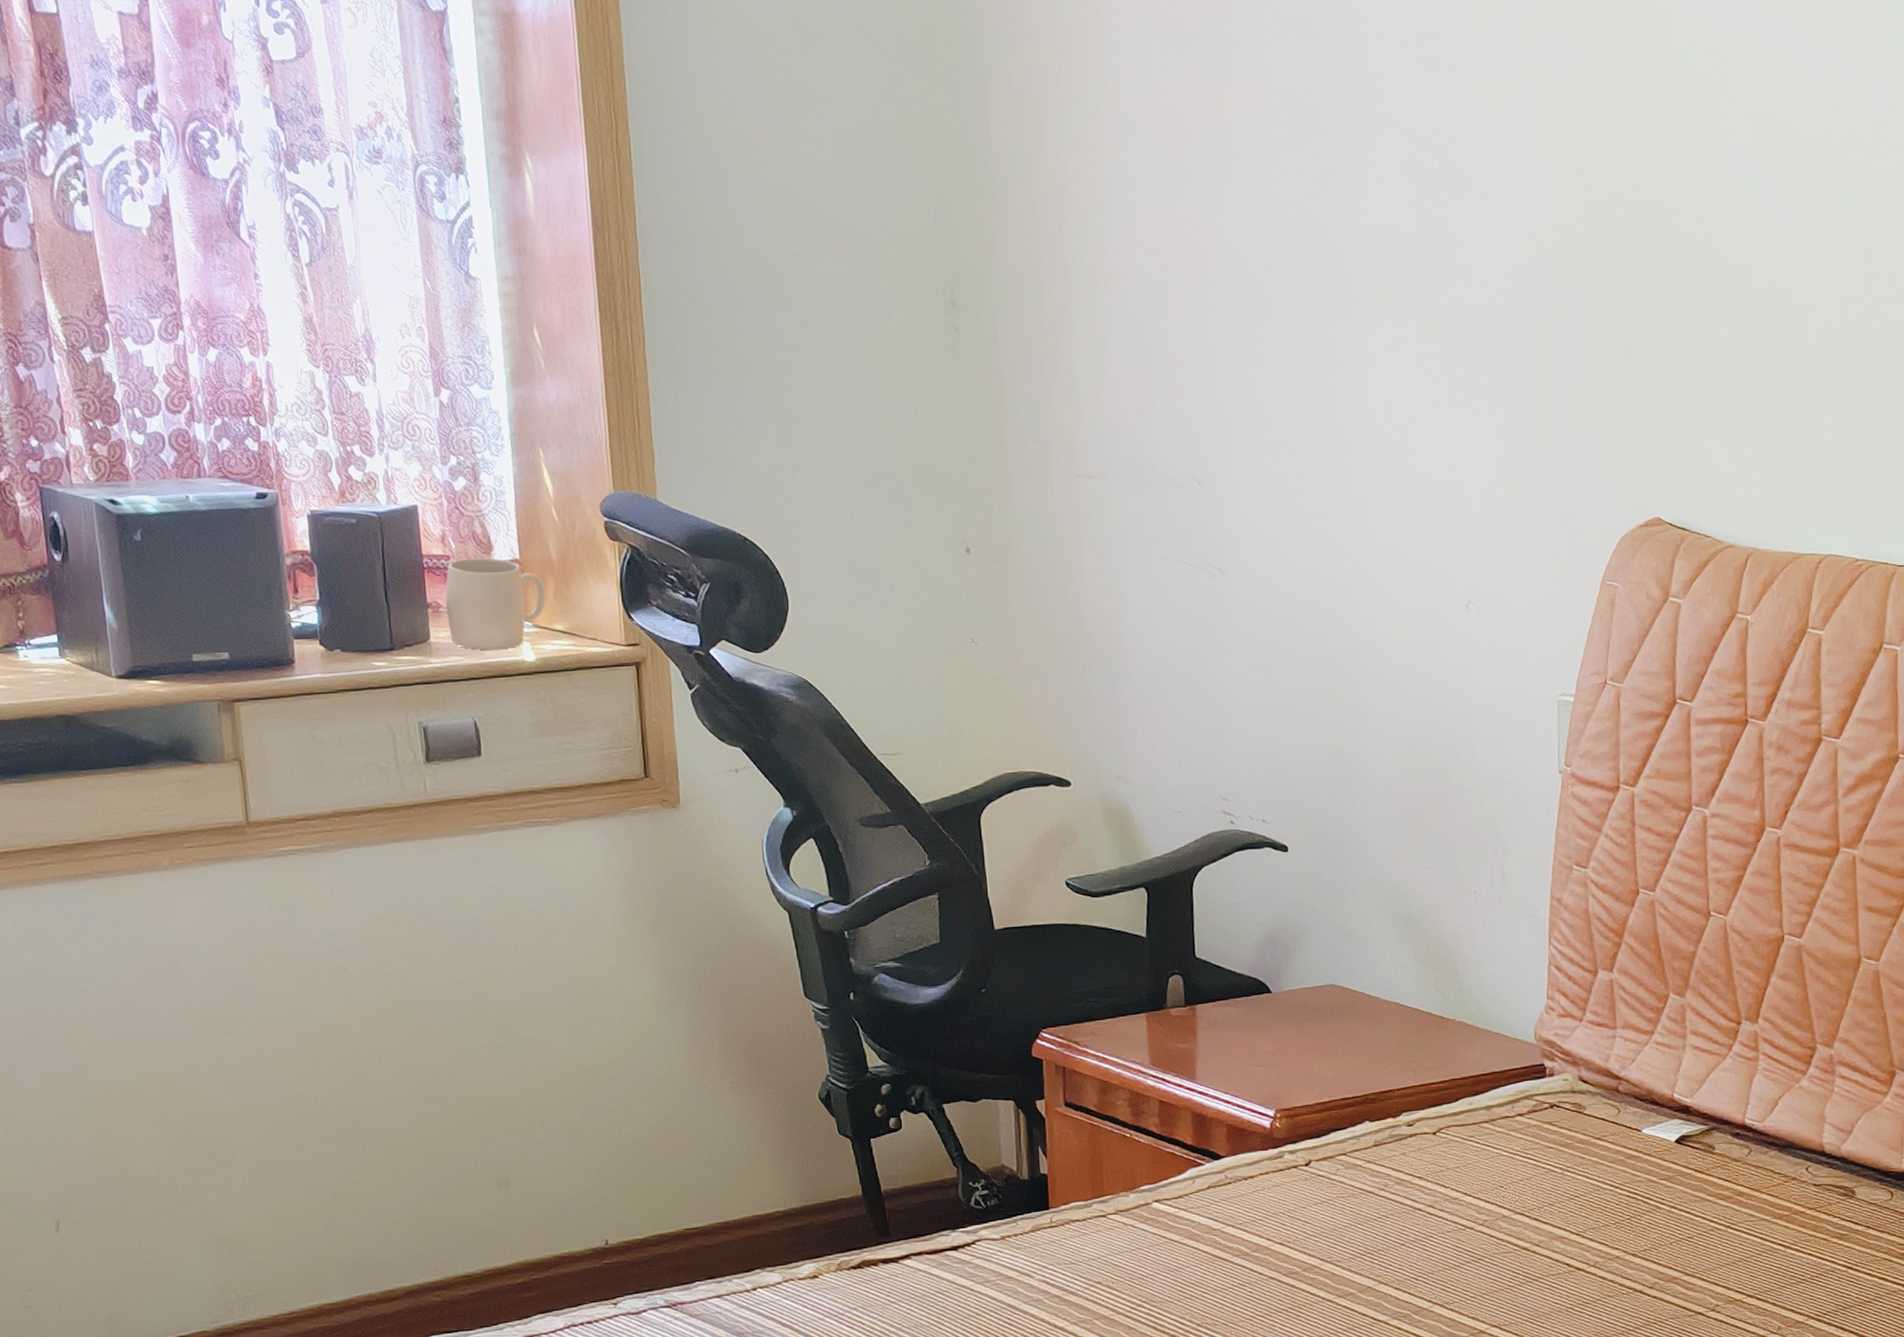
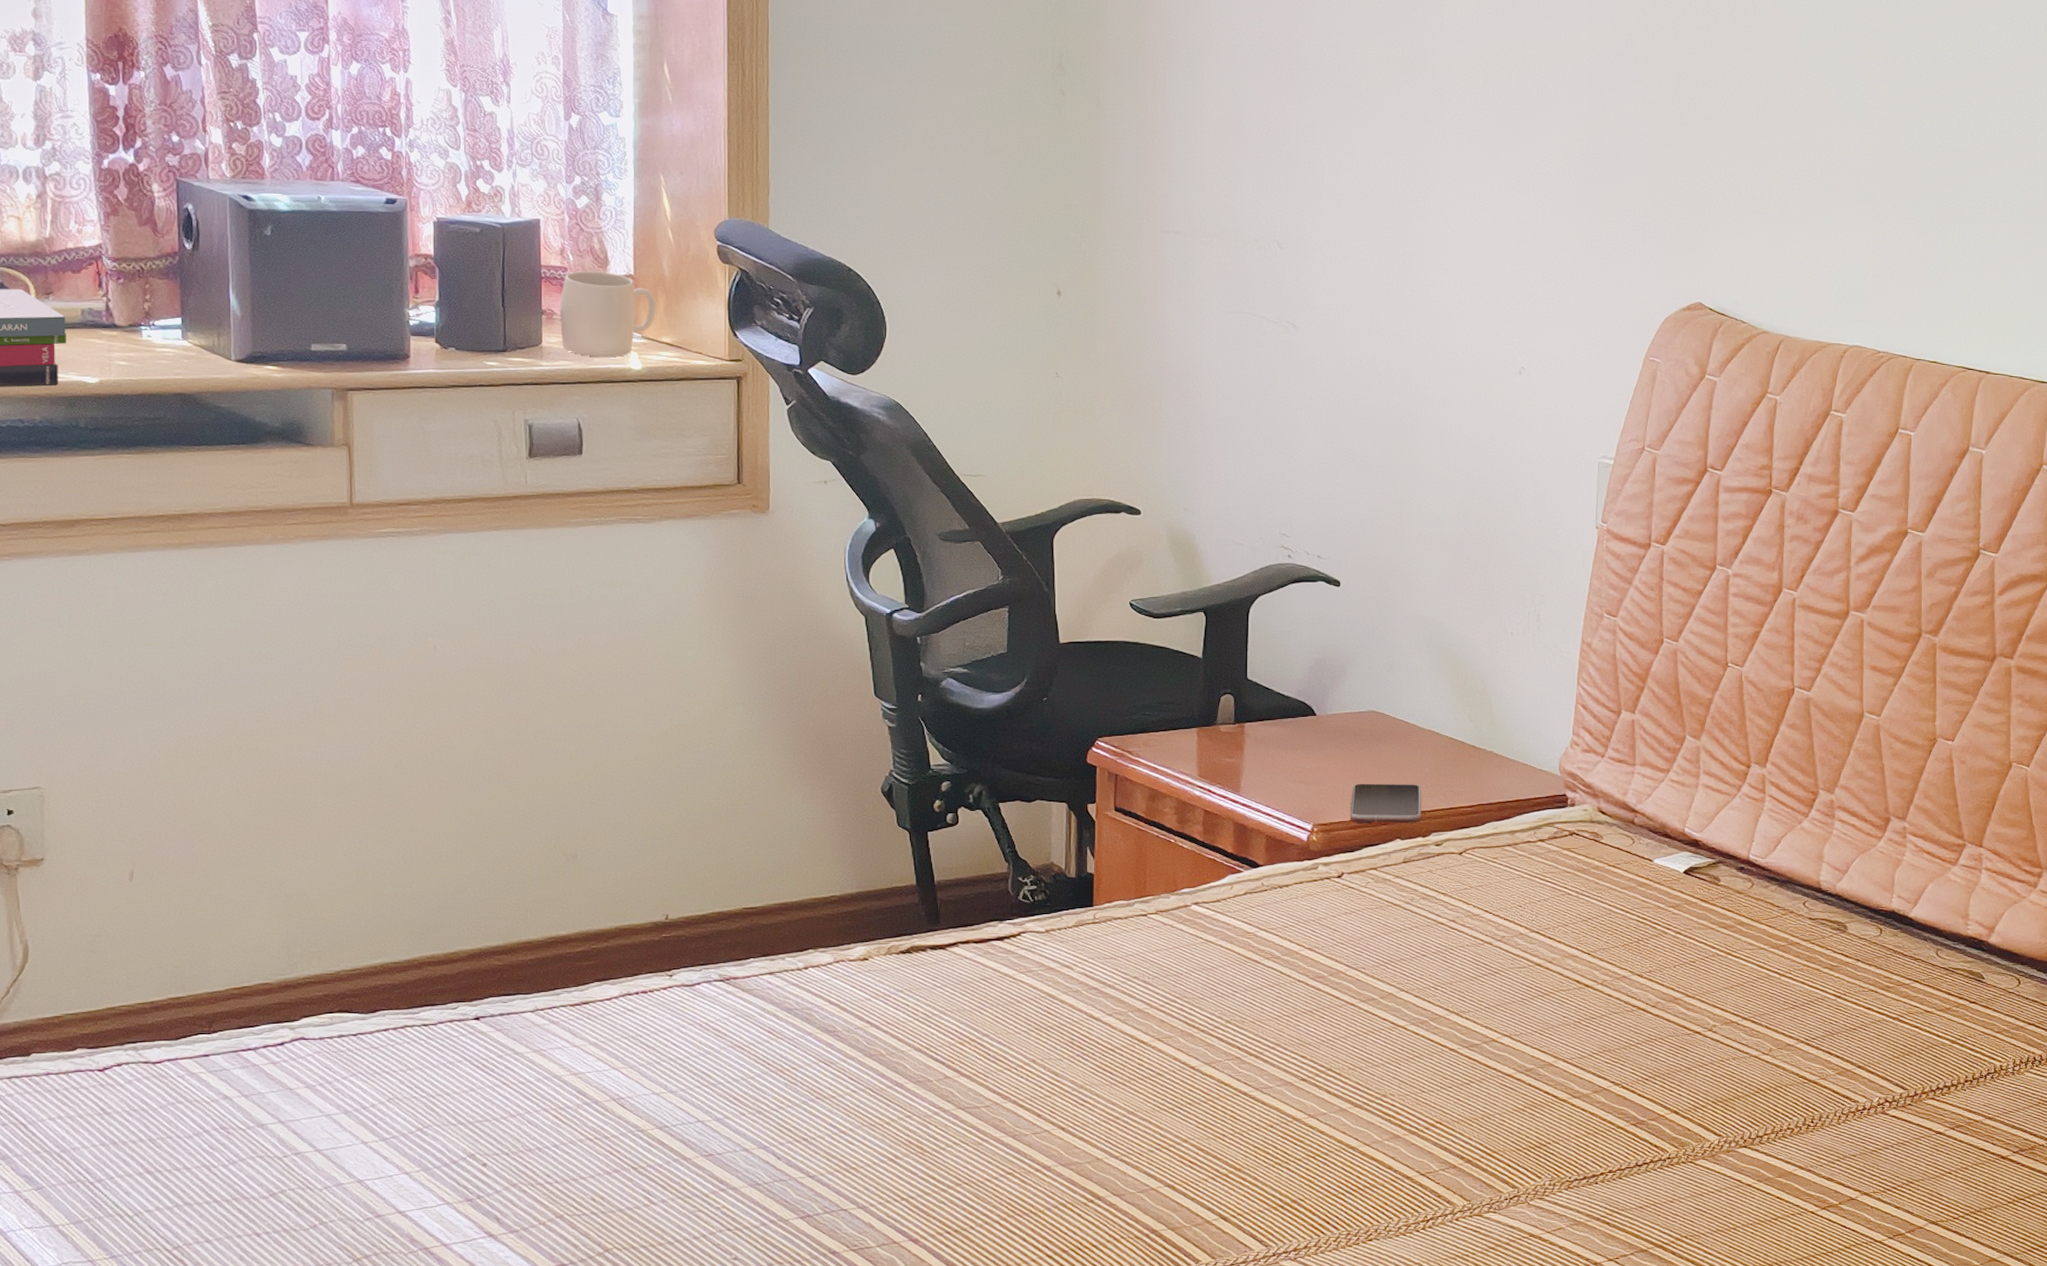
mobile phone: none [1313,1061,1390,1107] -> present [1349,783,1421,824]

